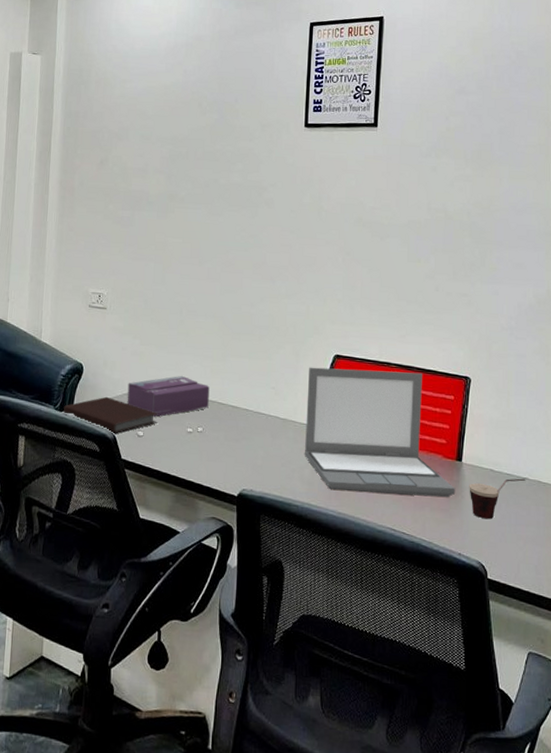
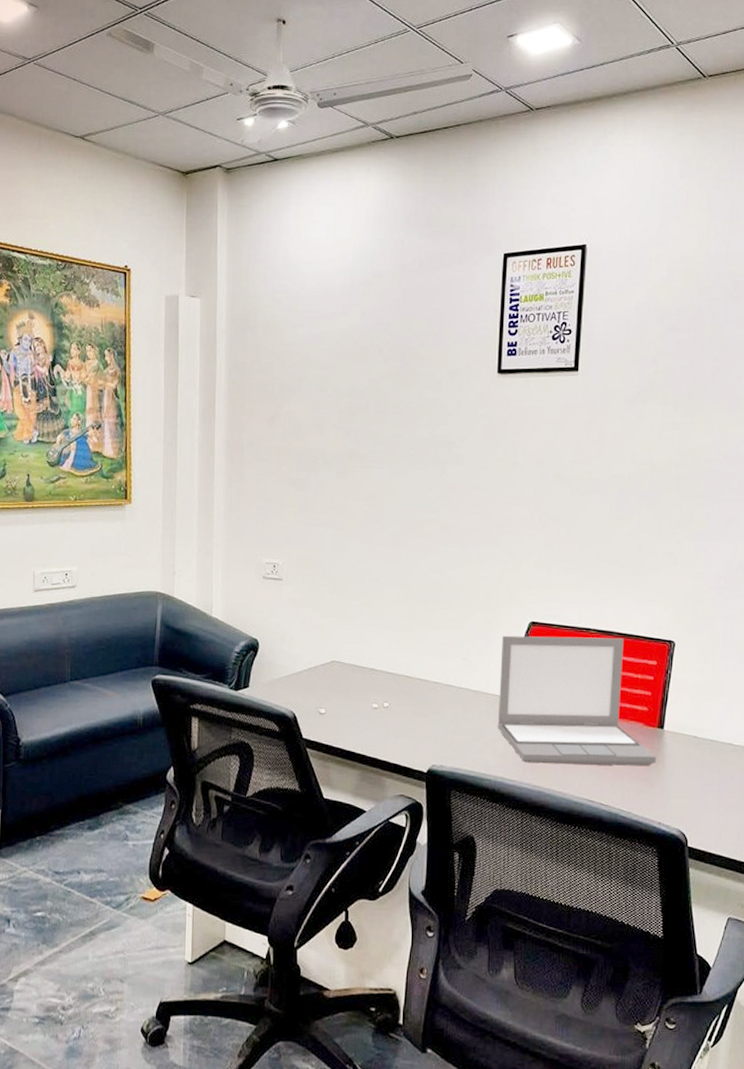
notebook: present [64,396,158,434] -> none [239,673,341,712]
tissue box: present [127,375,210,417] -> none [307,648,396,694]
cup: present [469,478,526,520] -> none [670,744,731,787]

